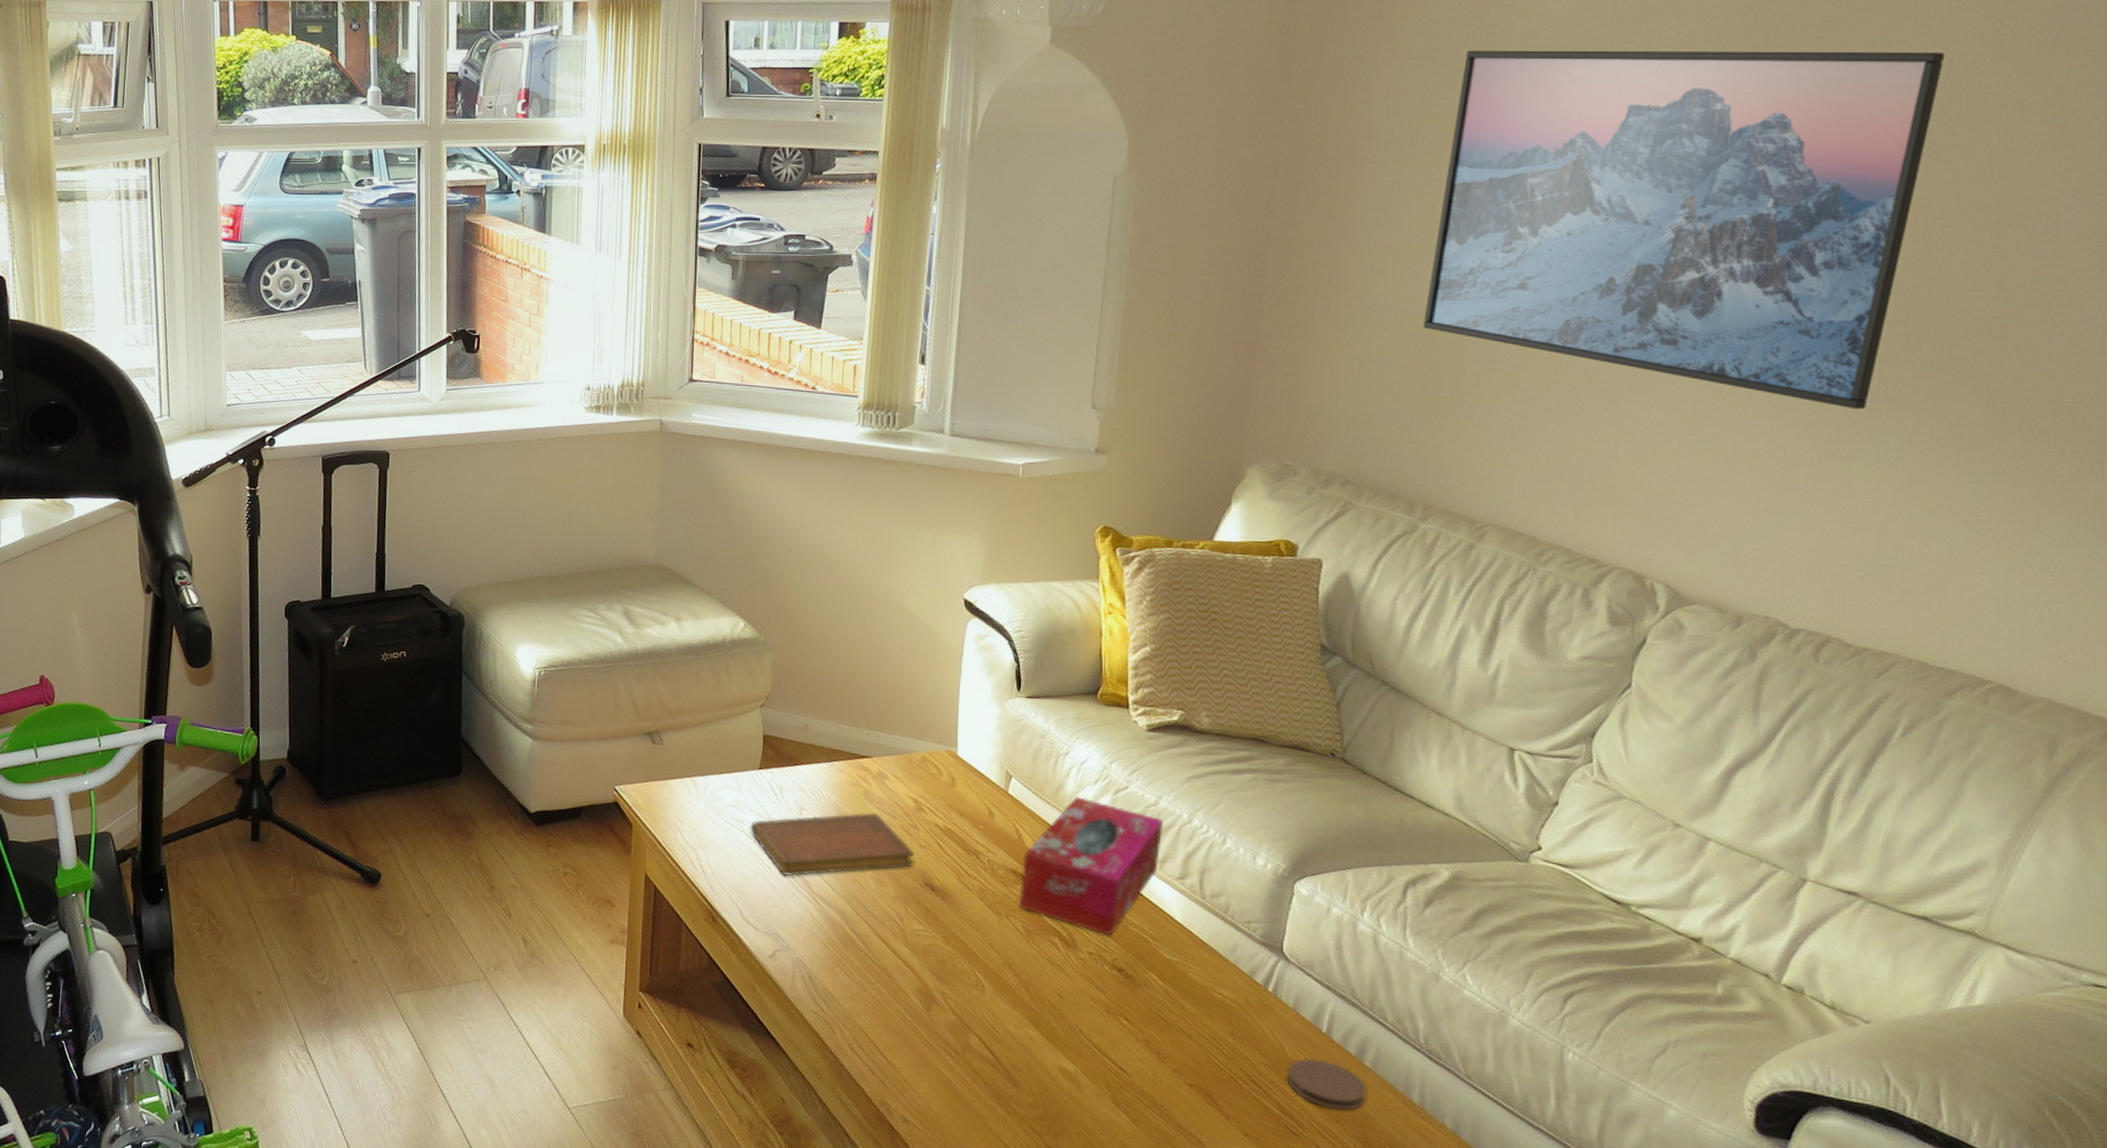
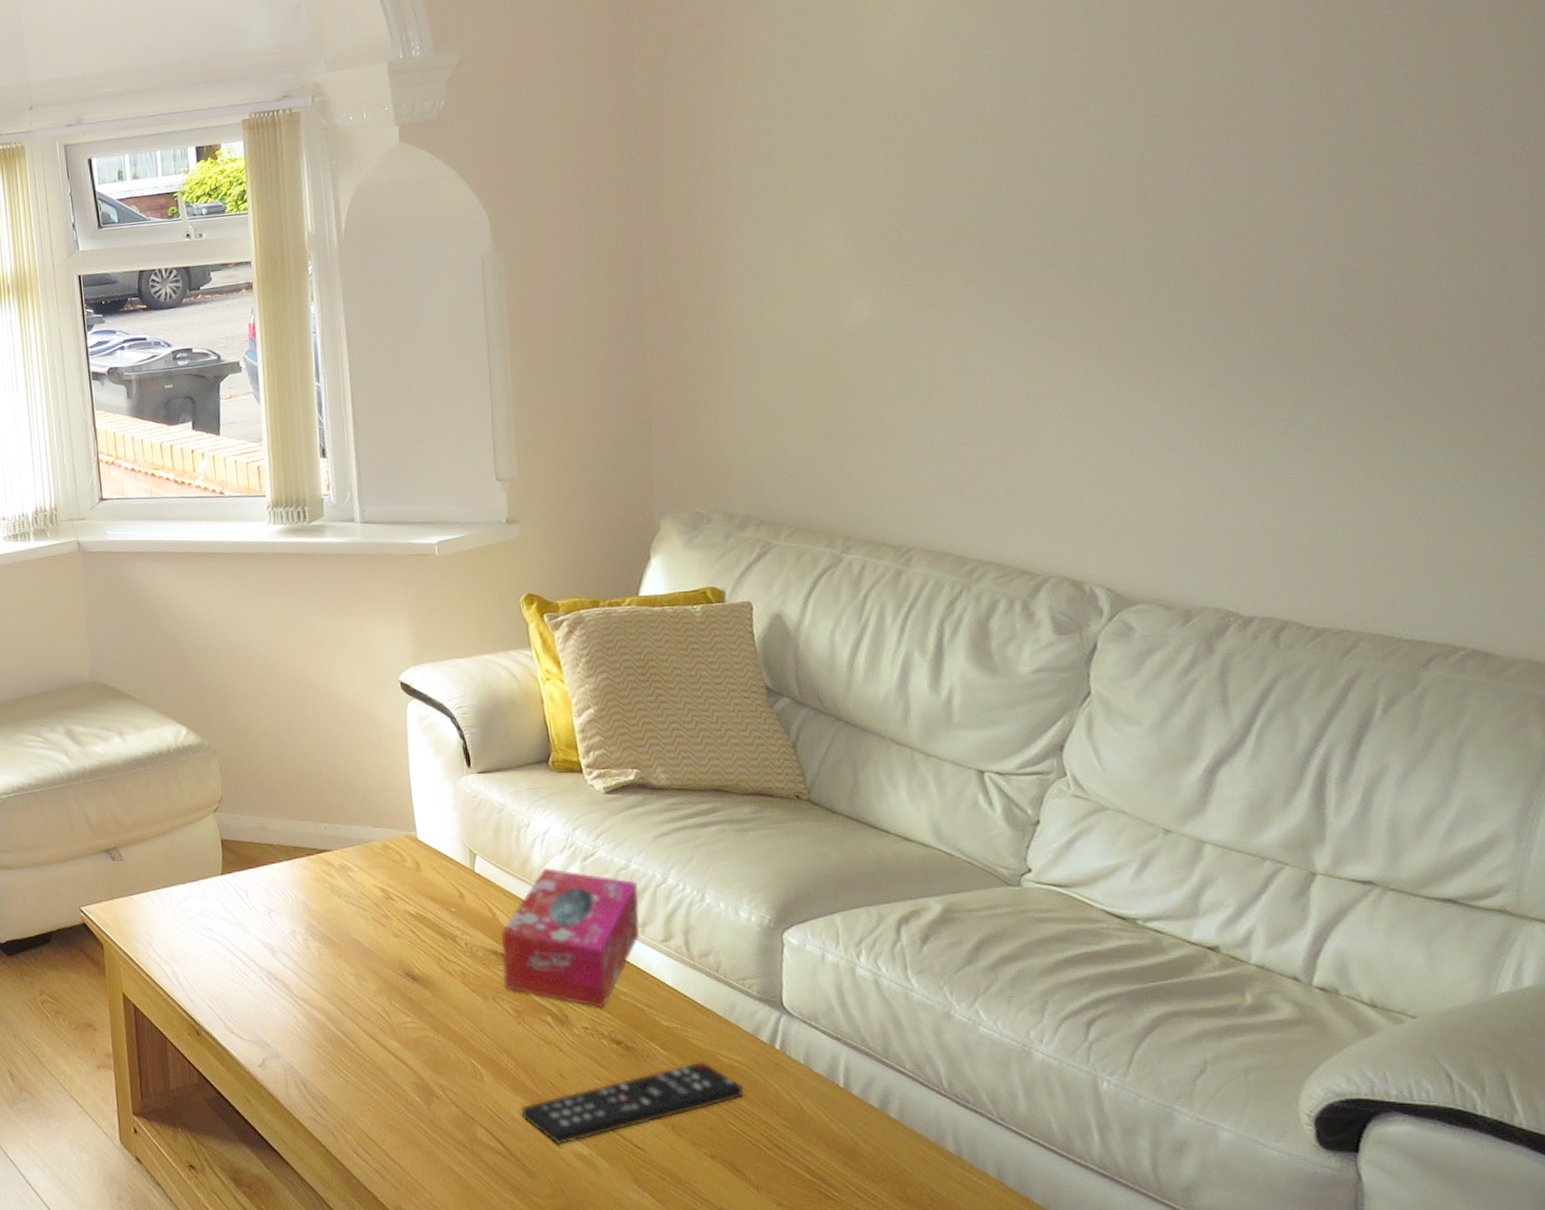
notebook: present [750,812,914,876] -> none [221,906,391,980]
remote control: none [1016,994,1231,1061] -> present [522,1061,744,1146]
coaster: present [1288,1059,1367,1111] -> none [811,1116,900,1168]
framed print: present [1424,50,1945,410] -> none [803,40,1278,393]

